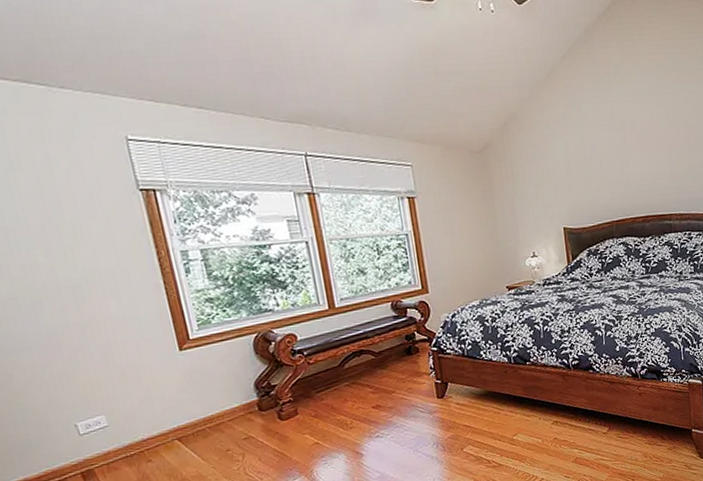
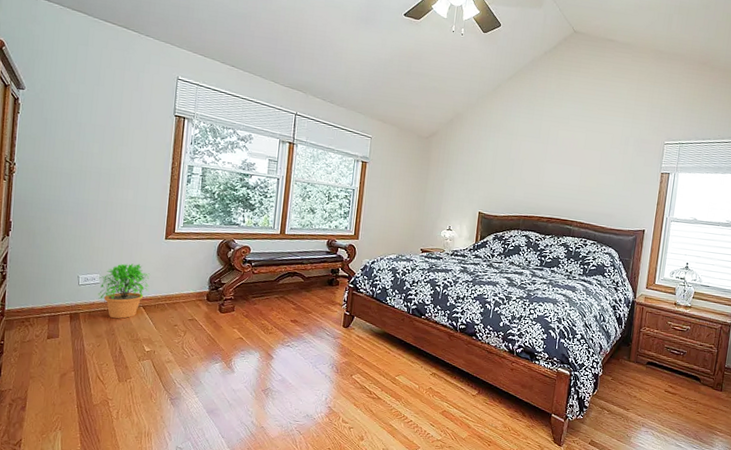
potted plant: none [105,389,179,464] -> present [97,263,150,319]

